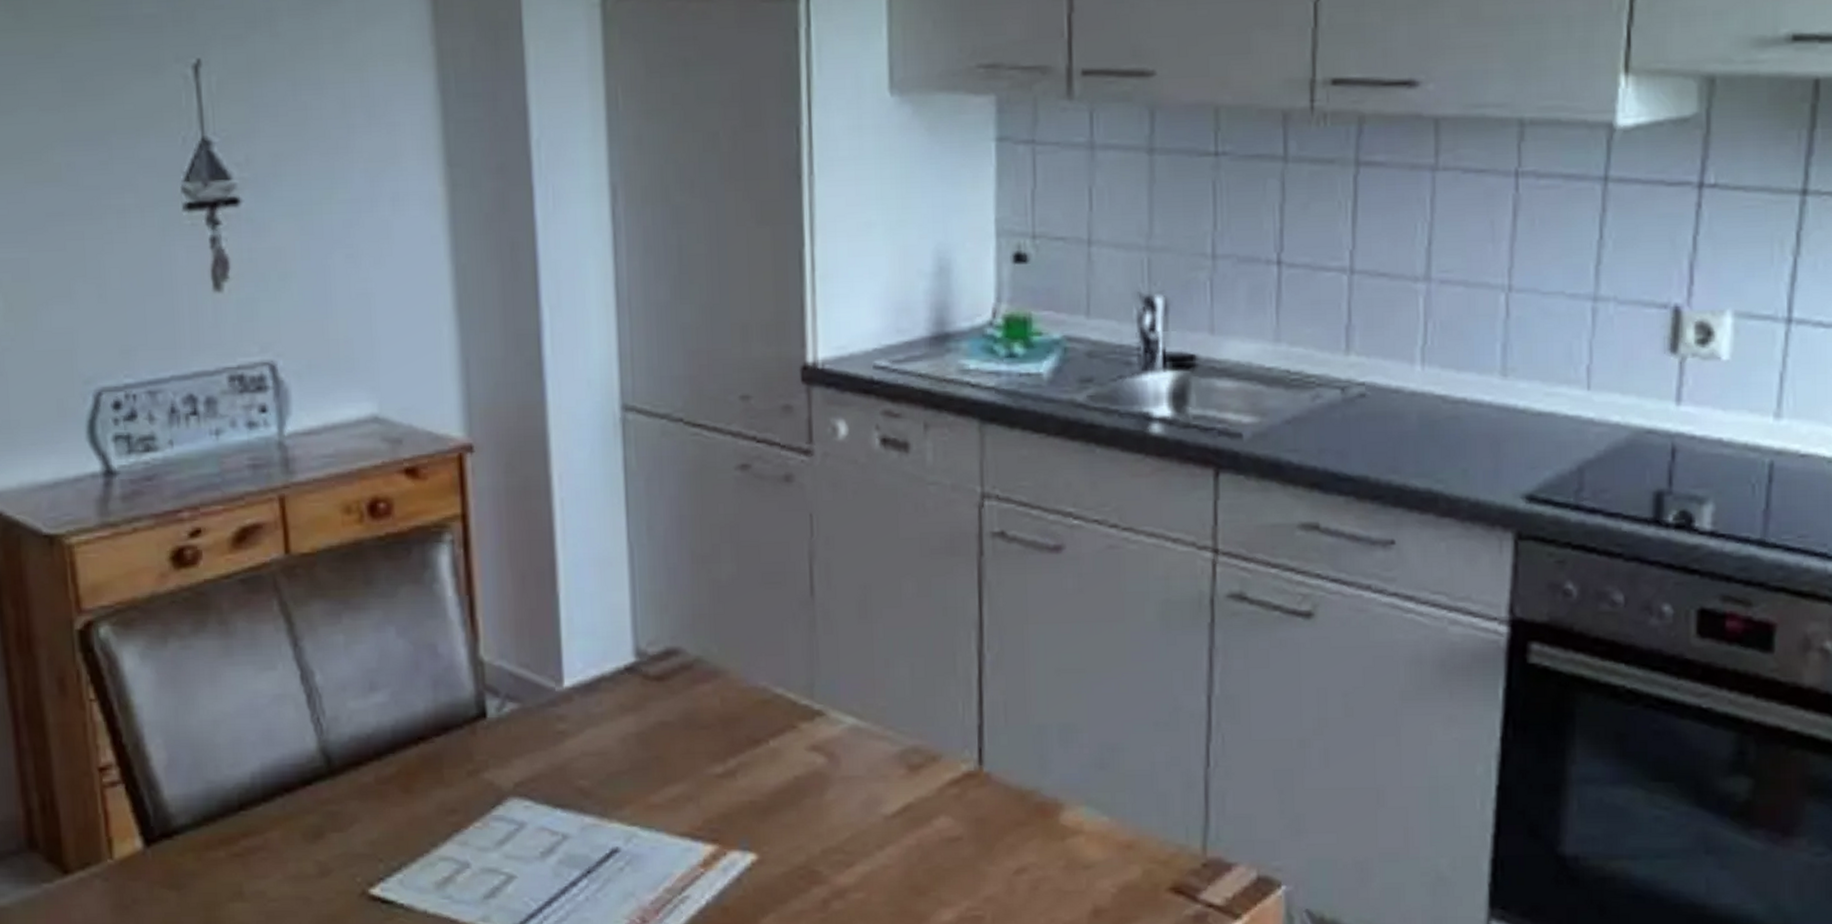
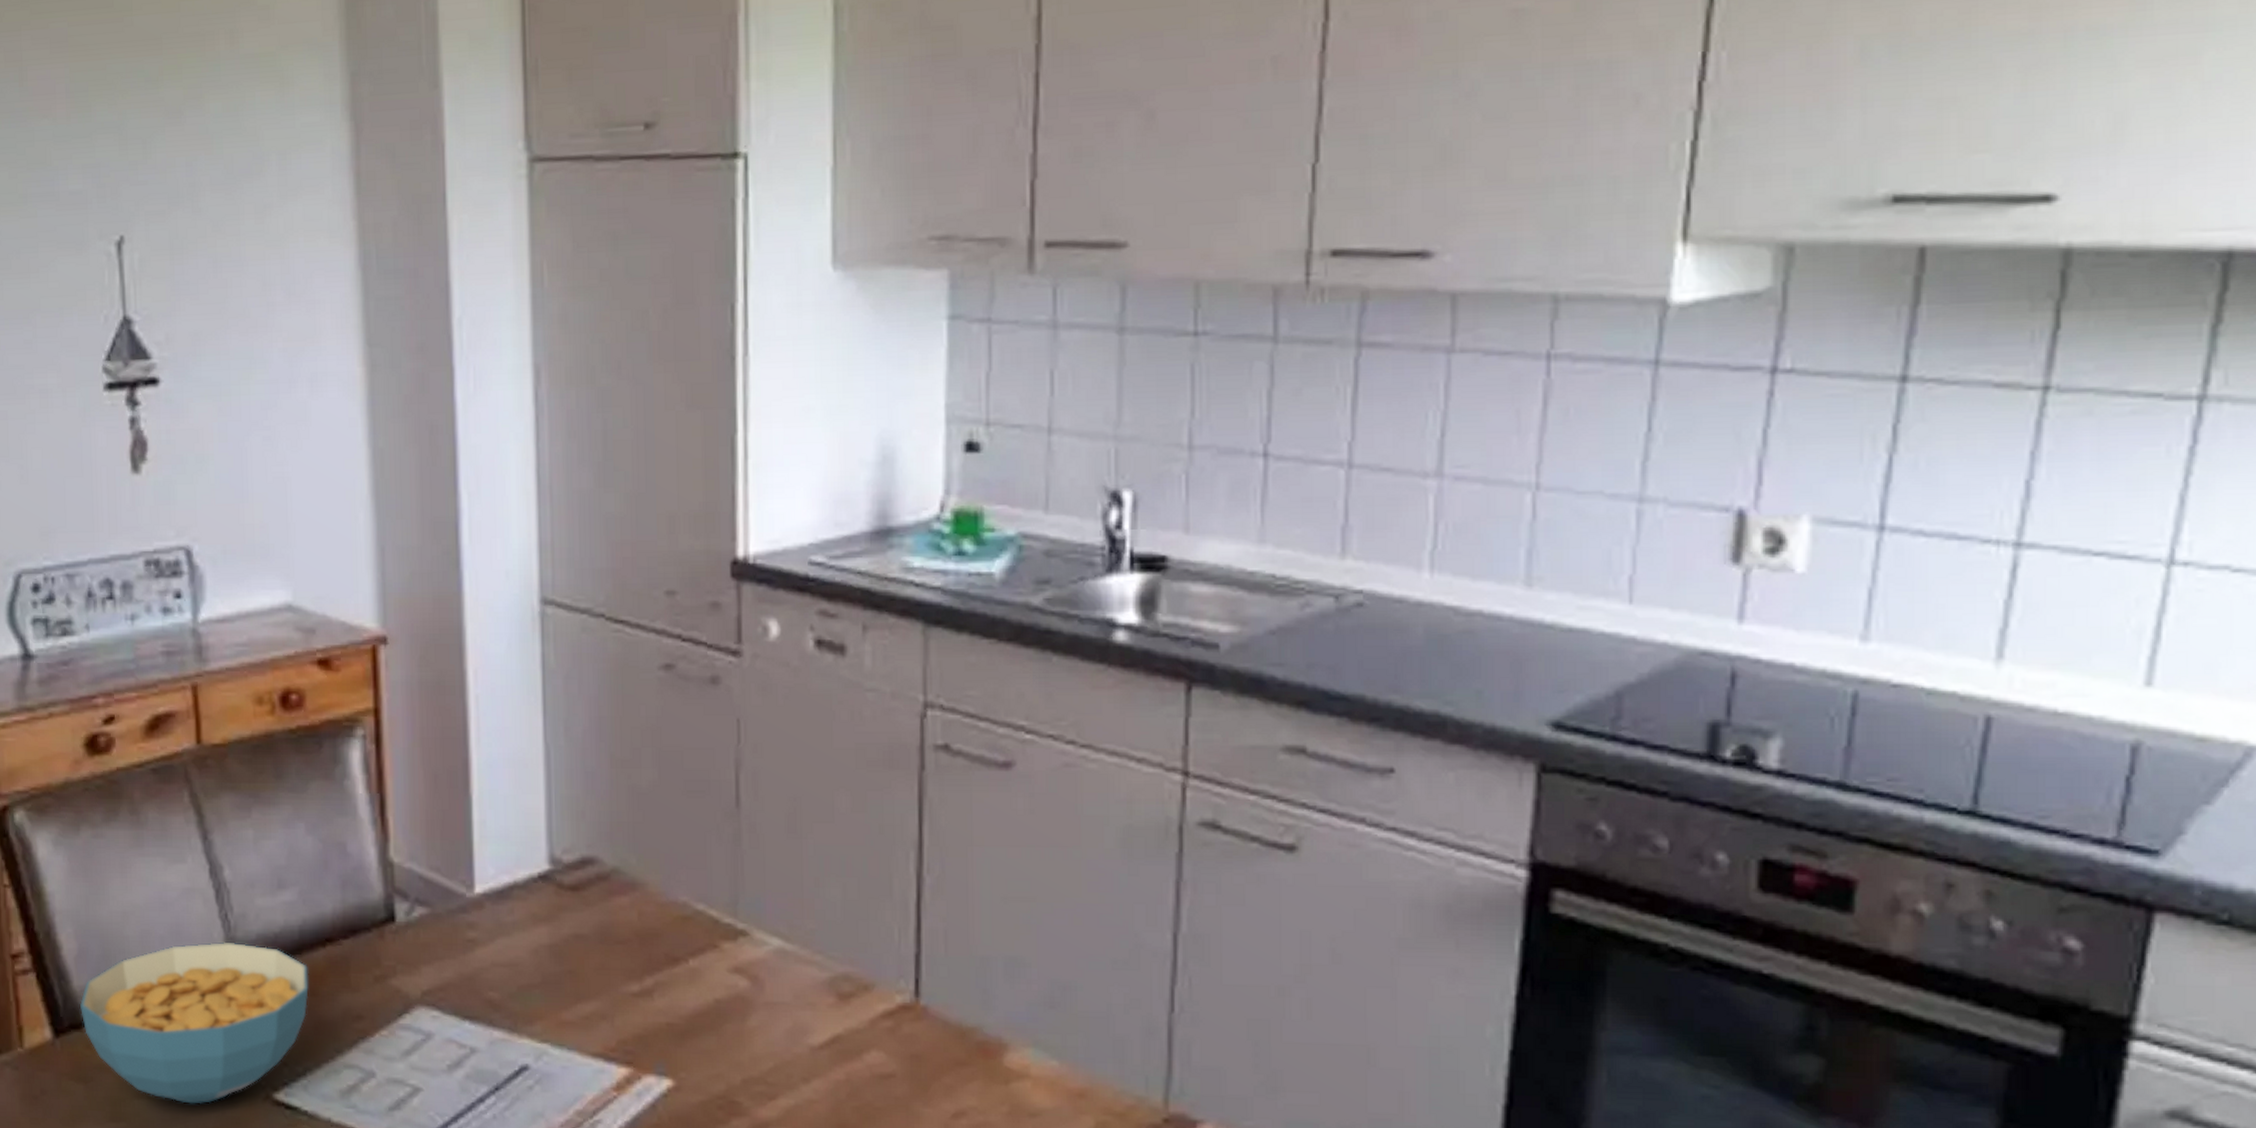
cereal bowl: none [171,745,403,904] -> present [80,941,309,1104]

